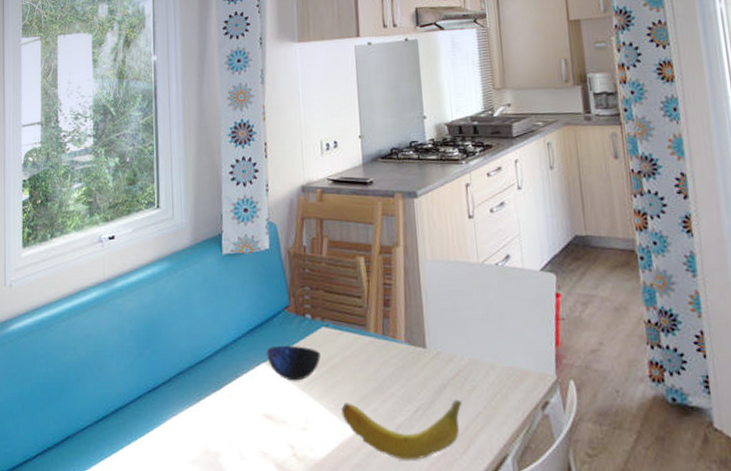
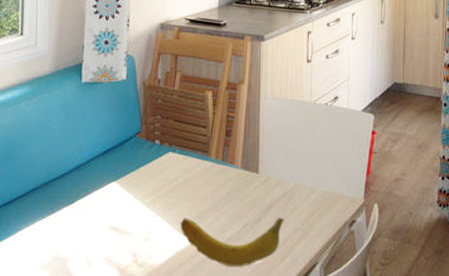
bowl: present [266,345,321,381] -> none [117,166,166,198]

